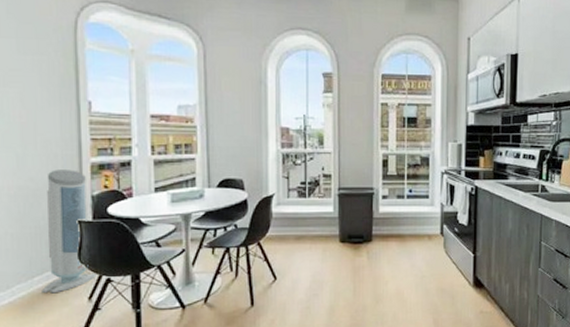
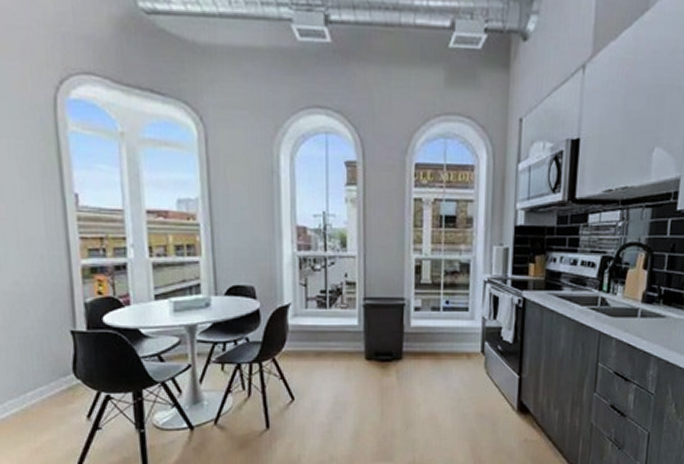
air purifier: present [41,170,97,294] -> none [34,273,95,411]

